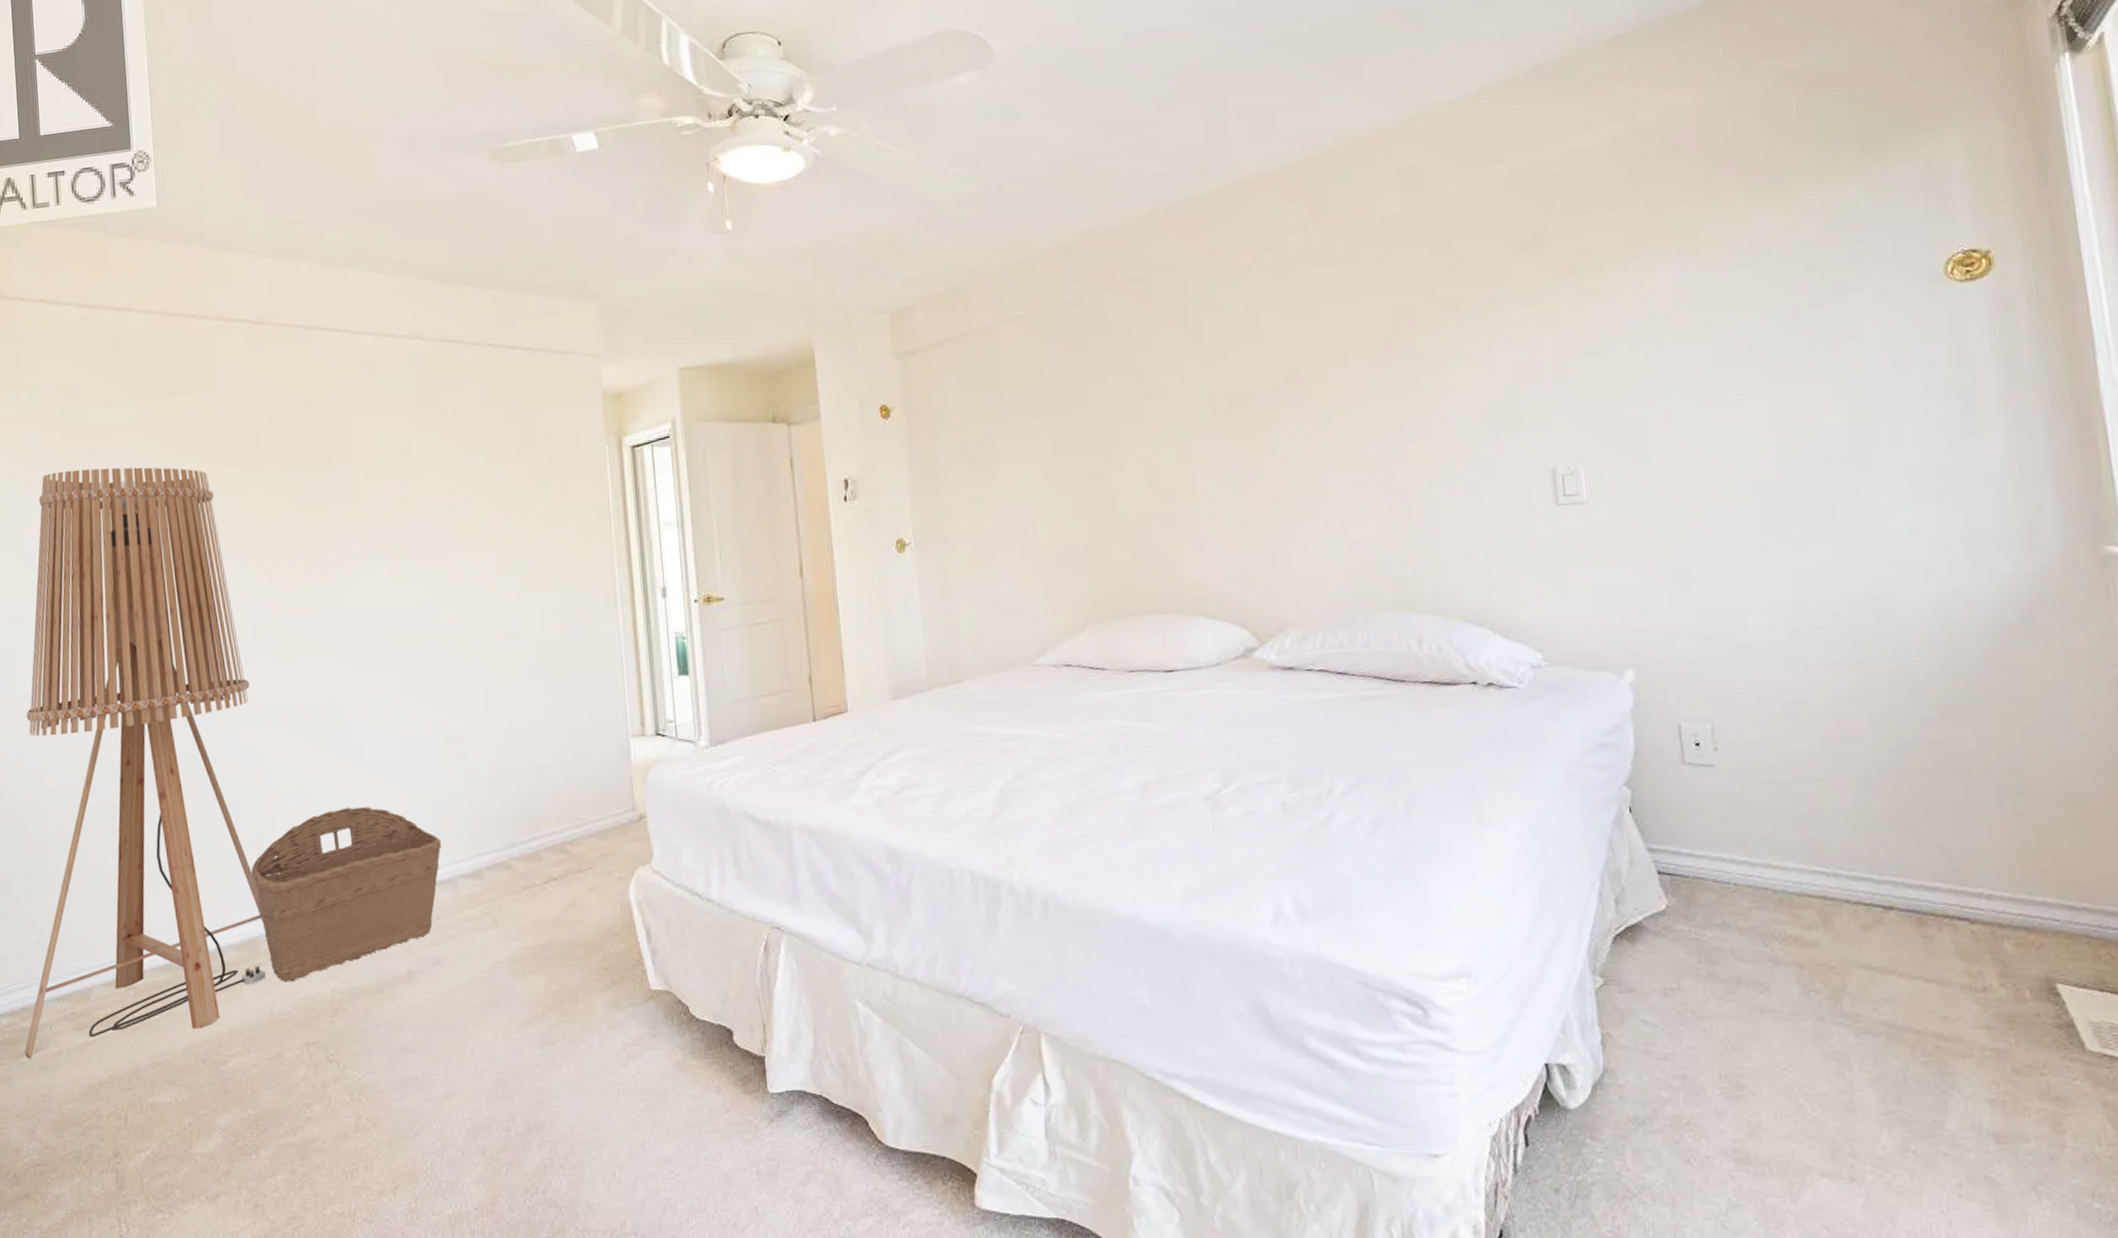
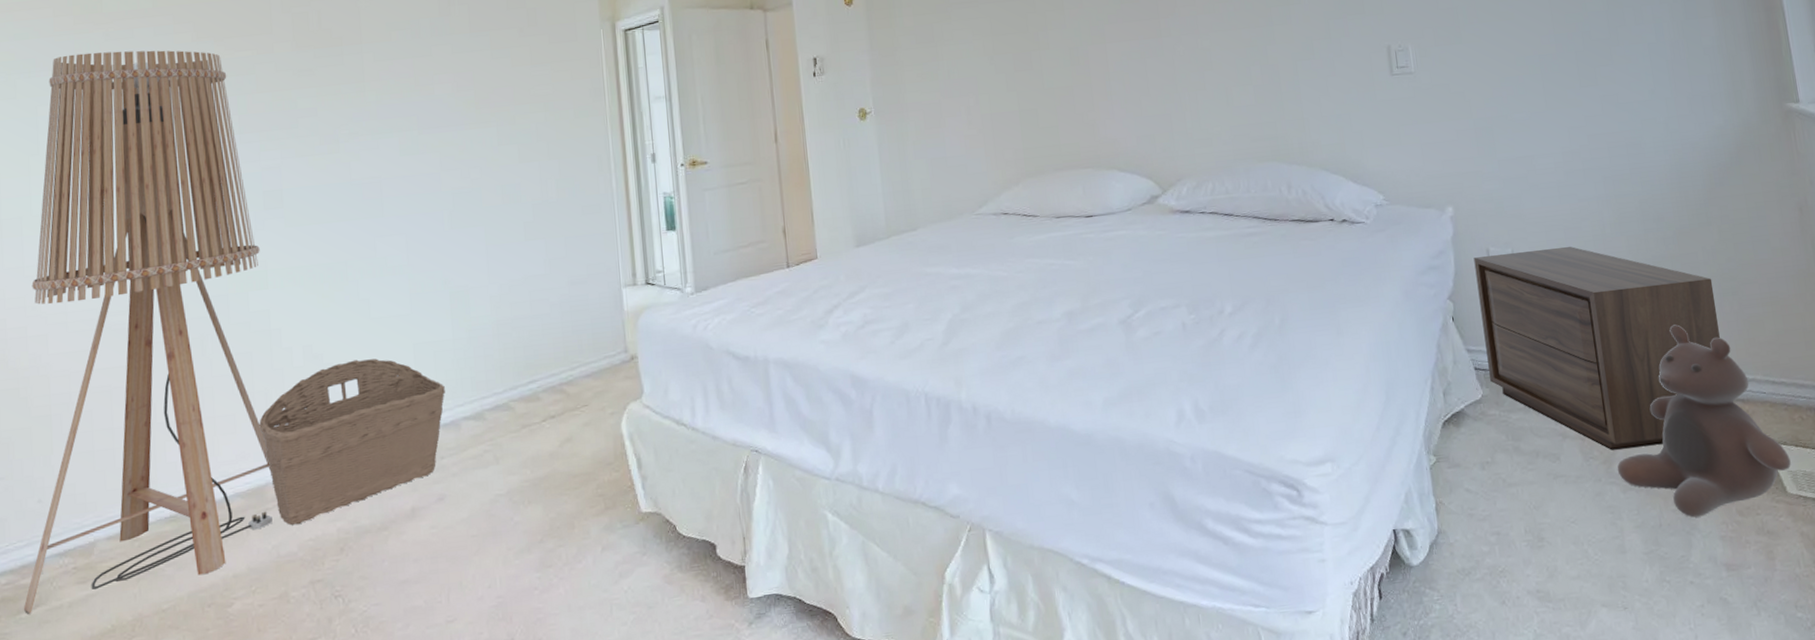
nightstand: none [1660,723,1997,983] -> present [1473,246,1720,450]
stuffed bear: none [1847,828,2093,1073] -> present [1617,324,1791,518]

